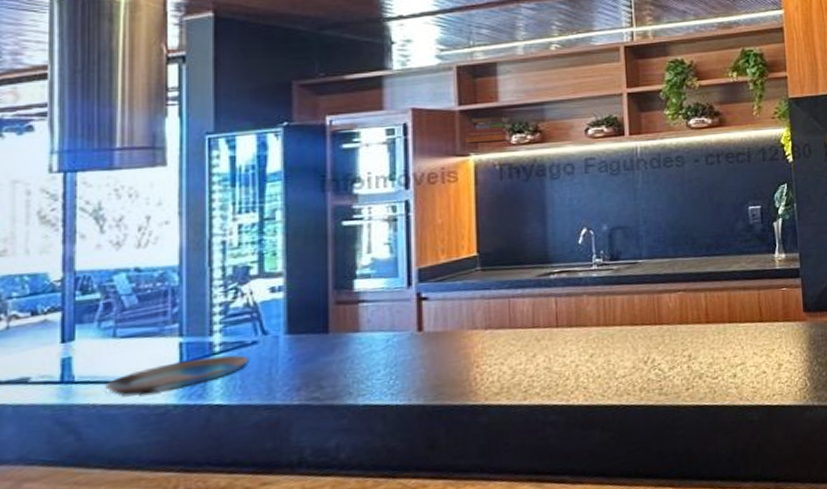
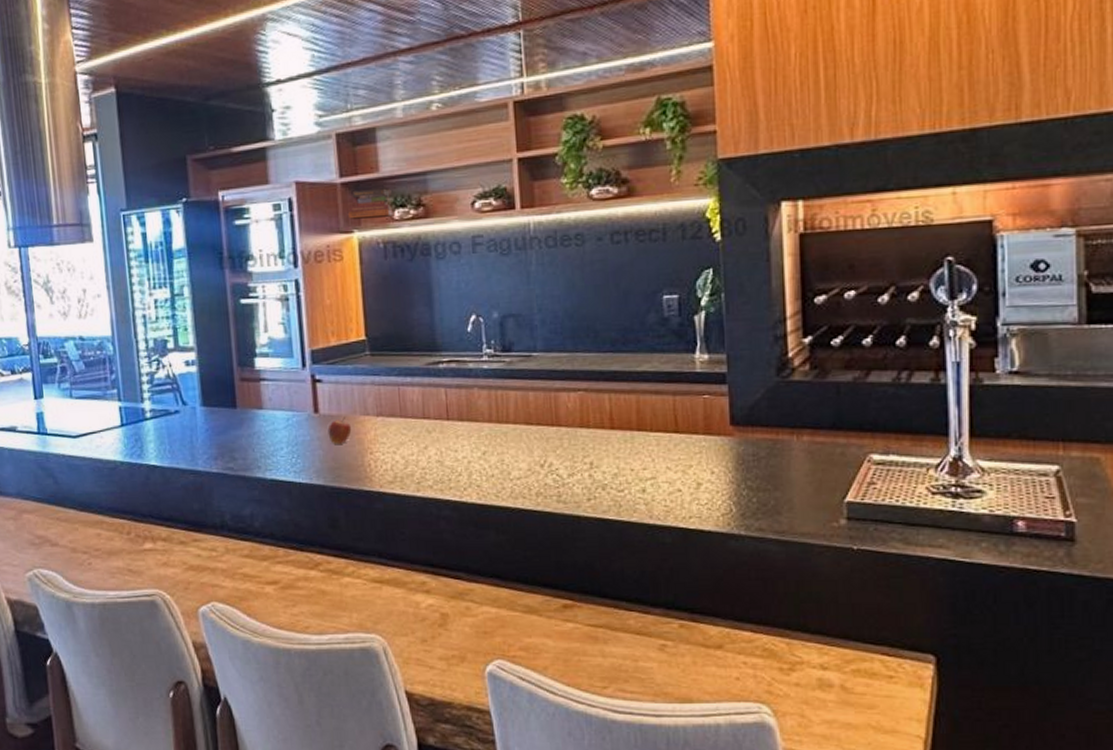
platter: present [105,355,249,395] -> none [69,421,174,450]
fruit: none [431,332,458,361] -> present [327,416,352,444]

